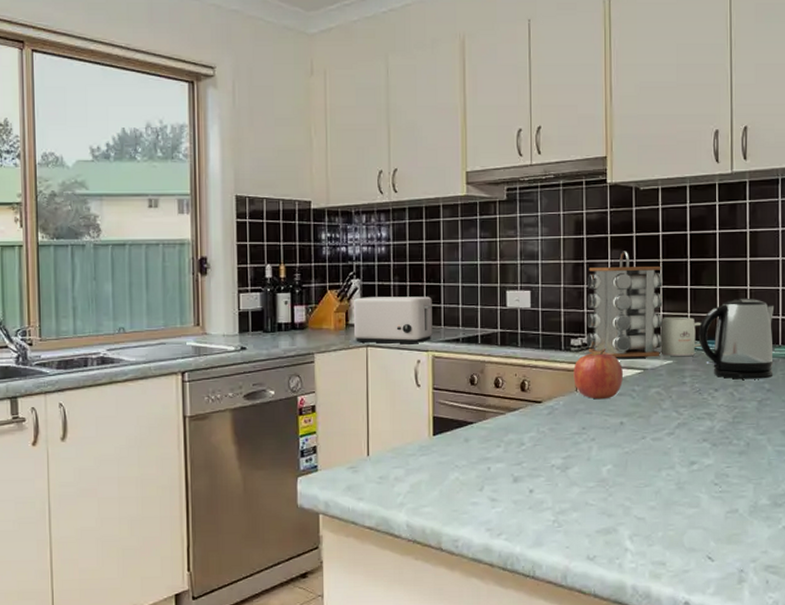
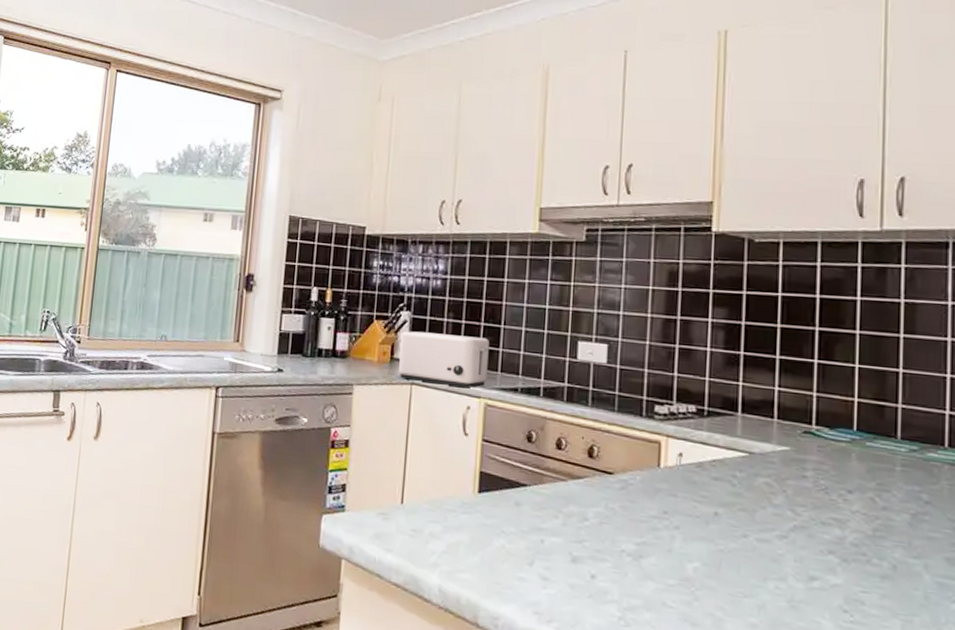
fruit: present [573,348,624,400] -> none [655,421,722,482]
spice rack: present [586,251,663,359] -> none [675,310,780,440]
mug: present [660,317,702,357] -> none [773,394,832,446]
kettle: present [698,298,775,379] -> none [827,382,939,488]

